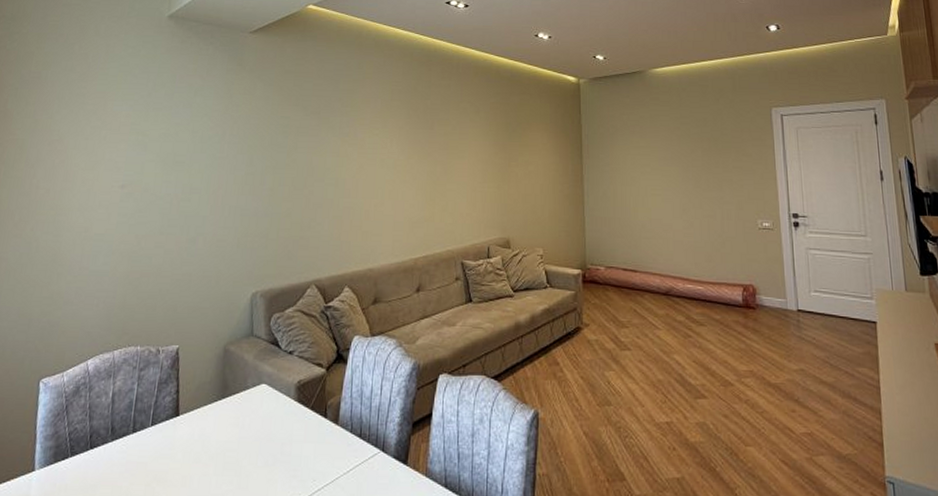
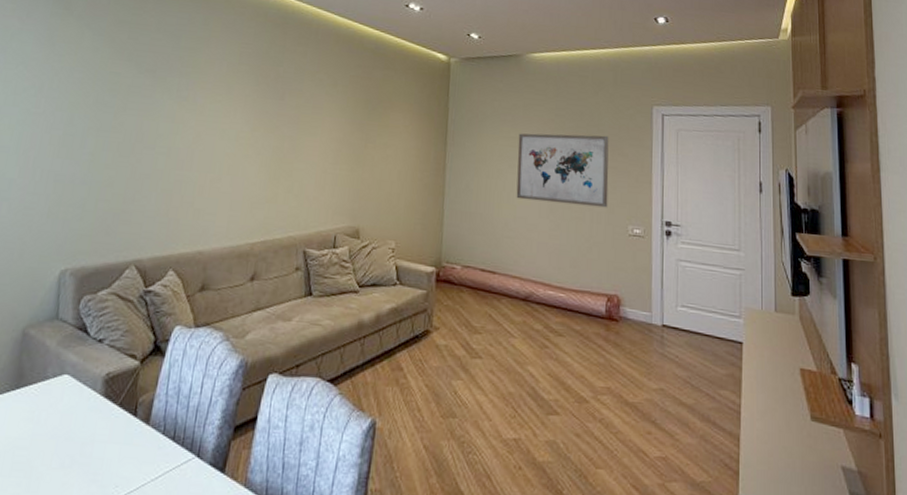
wall art: none [648,138,737,205] -> present [516,133,609,208]

